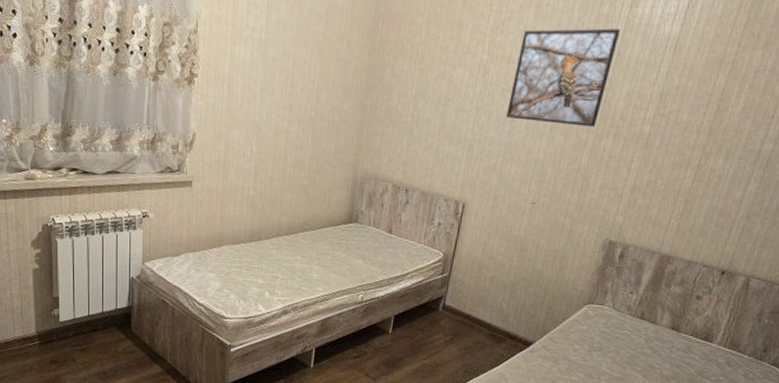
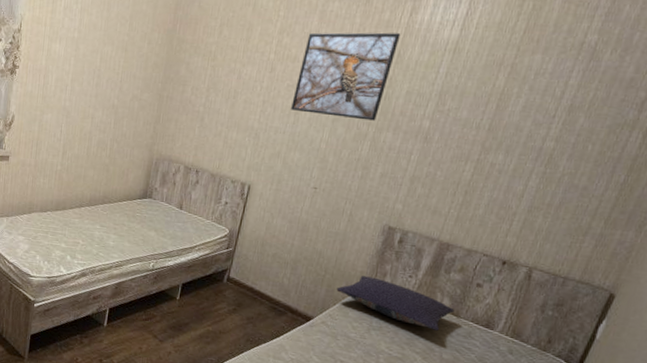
pillow: none [557,295,675,348] -> present [336,276,455,332]

